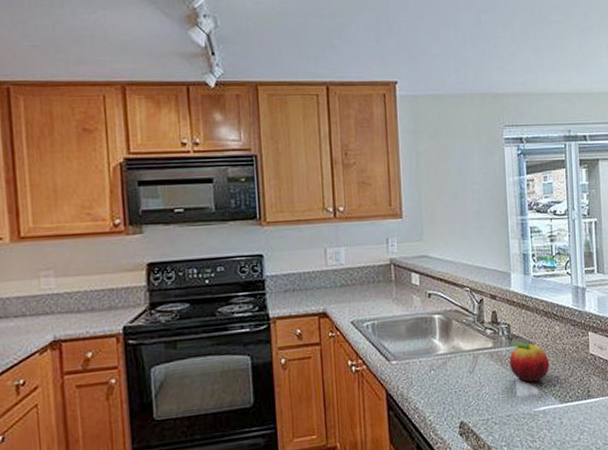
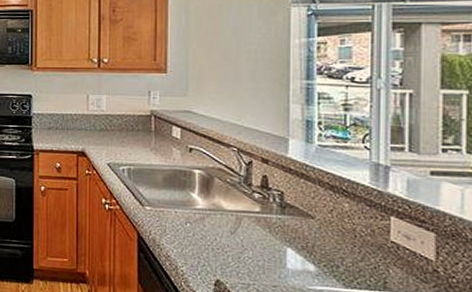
fruit: present [509,341,550,382] -> none [280,211,332,258]

